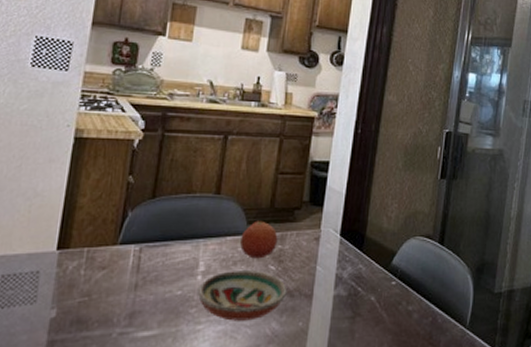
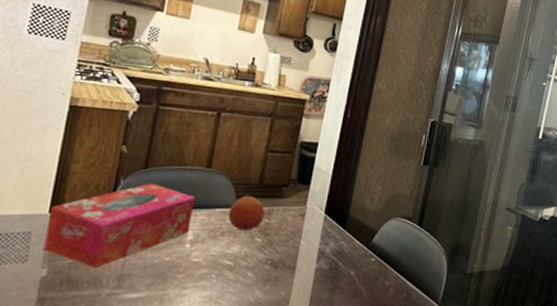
tissue box: none [52,213,206,306] -> present [43,183,196,268]
decorative bowl: present [197,271,288,321] -> none [184,241,272,288]

